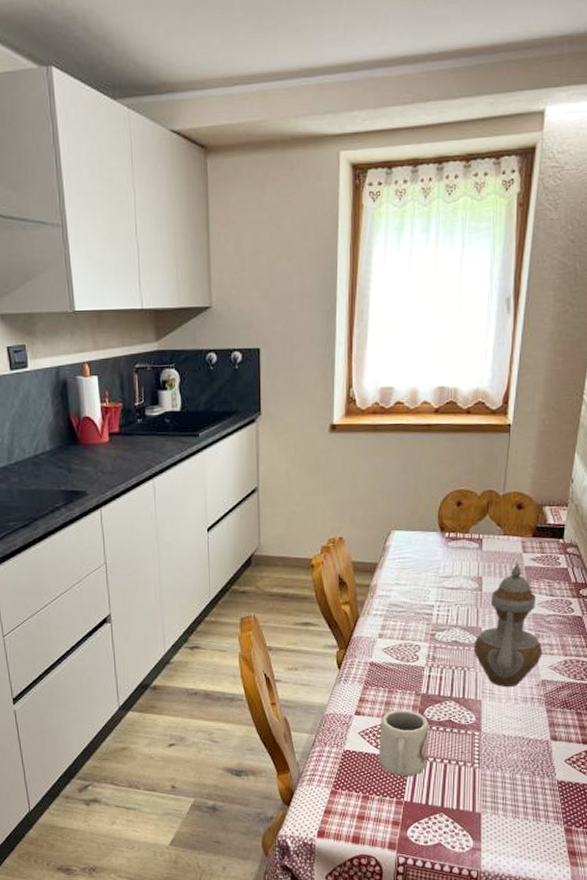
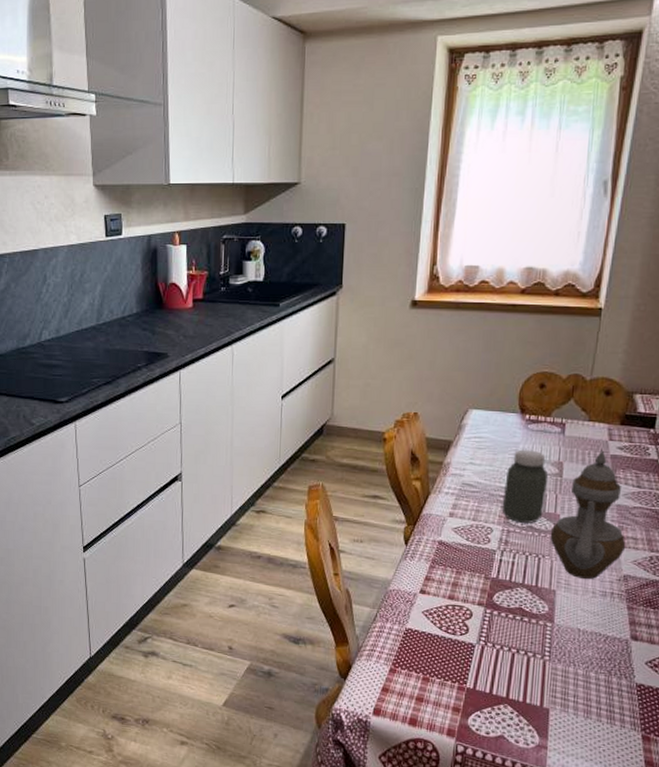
cup: present [378,710,429,777] -> none [441,592,498,663]
jar: none [428,567,470,638] -> present [501,449,549,523]

